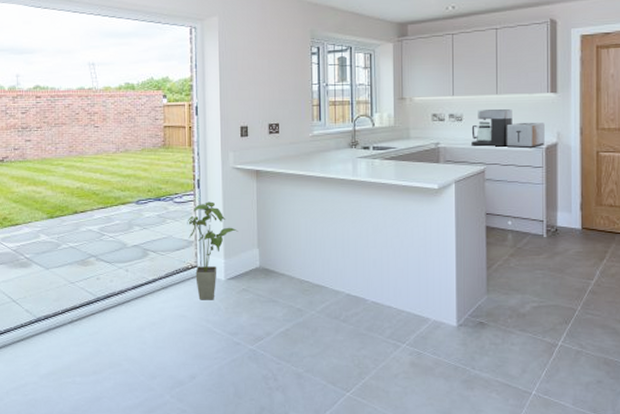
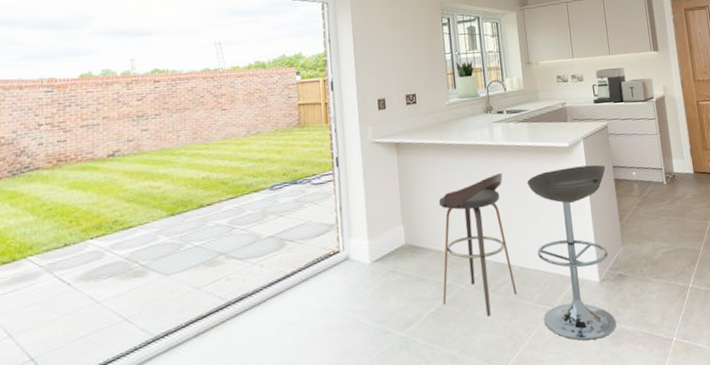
house plant: present [187,201,239,300] -> none [326,179,382,289]
bar stool: none [293,208,368,343] -> present [438,172,518,317]
planter: none [320,92,346,131] -> present [455,60,481,99]
bar stool: none [389,210,477,380] -> present [527,164,617,341]

